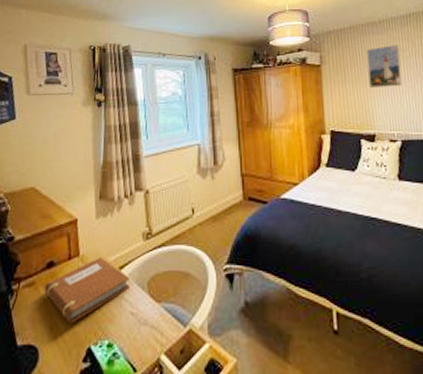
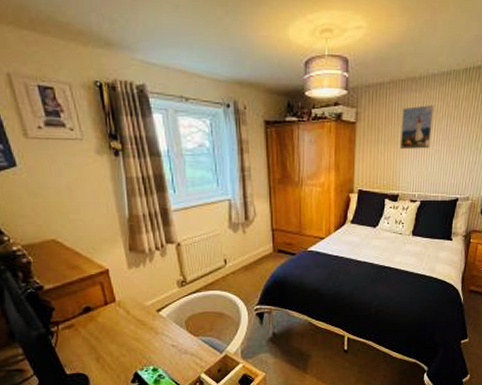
notebook: present [44,258,130,324] -> none [85,303,168,356]

